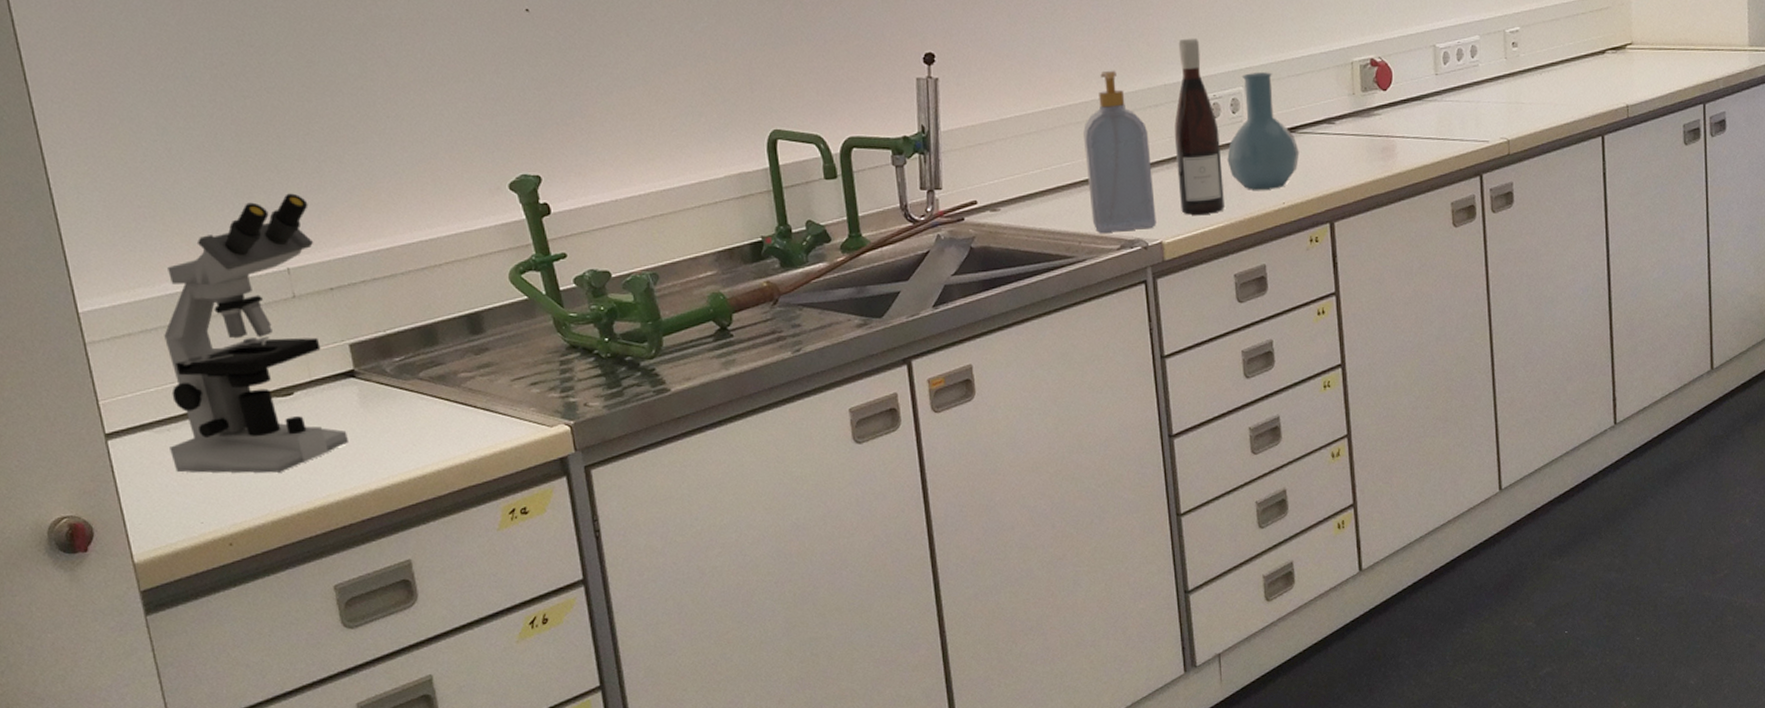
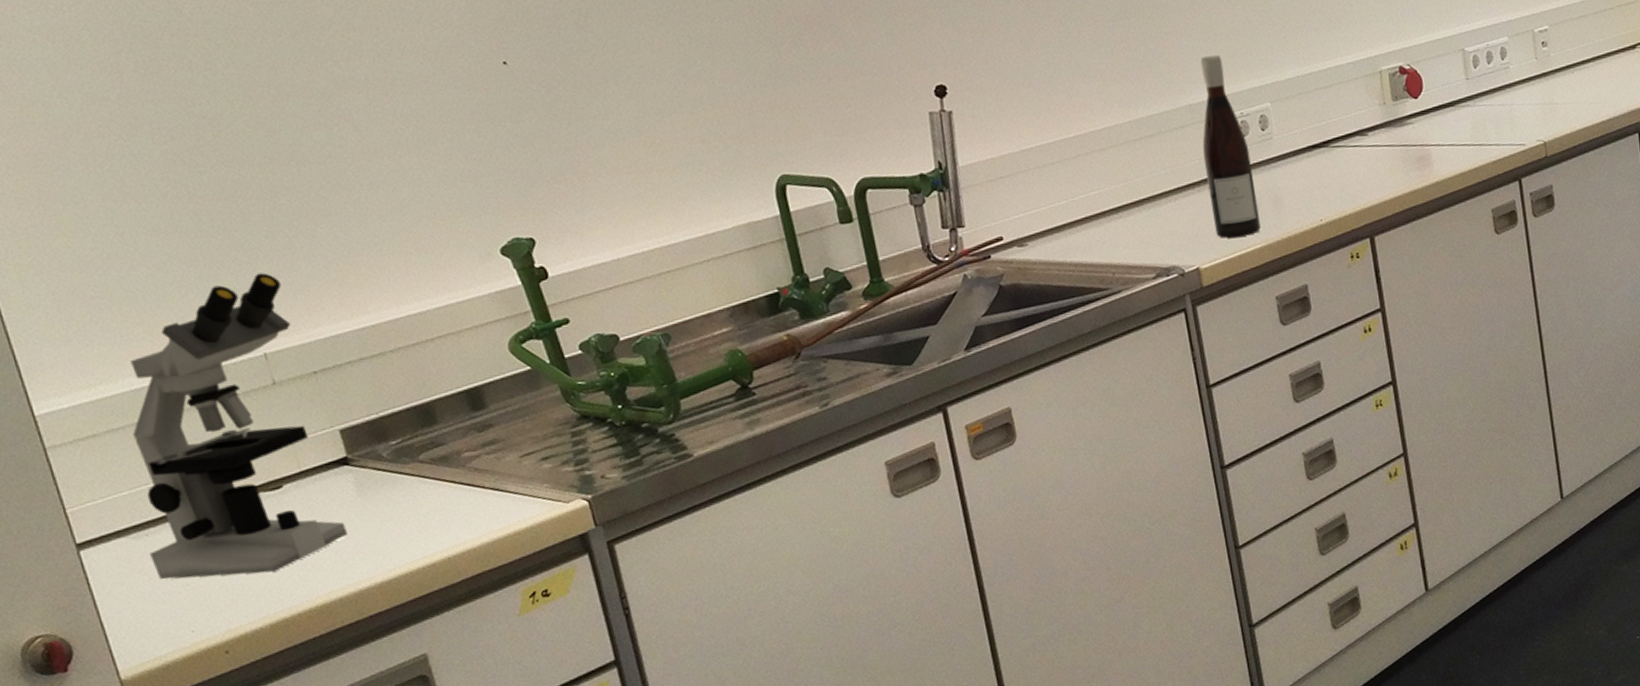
soap bottle: present [1083,70,1156,233] -> none [1108,92,1192,263]
flask: present [1227,72,1299,190] -> none [1259,86,1334,209]

